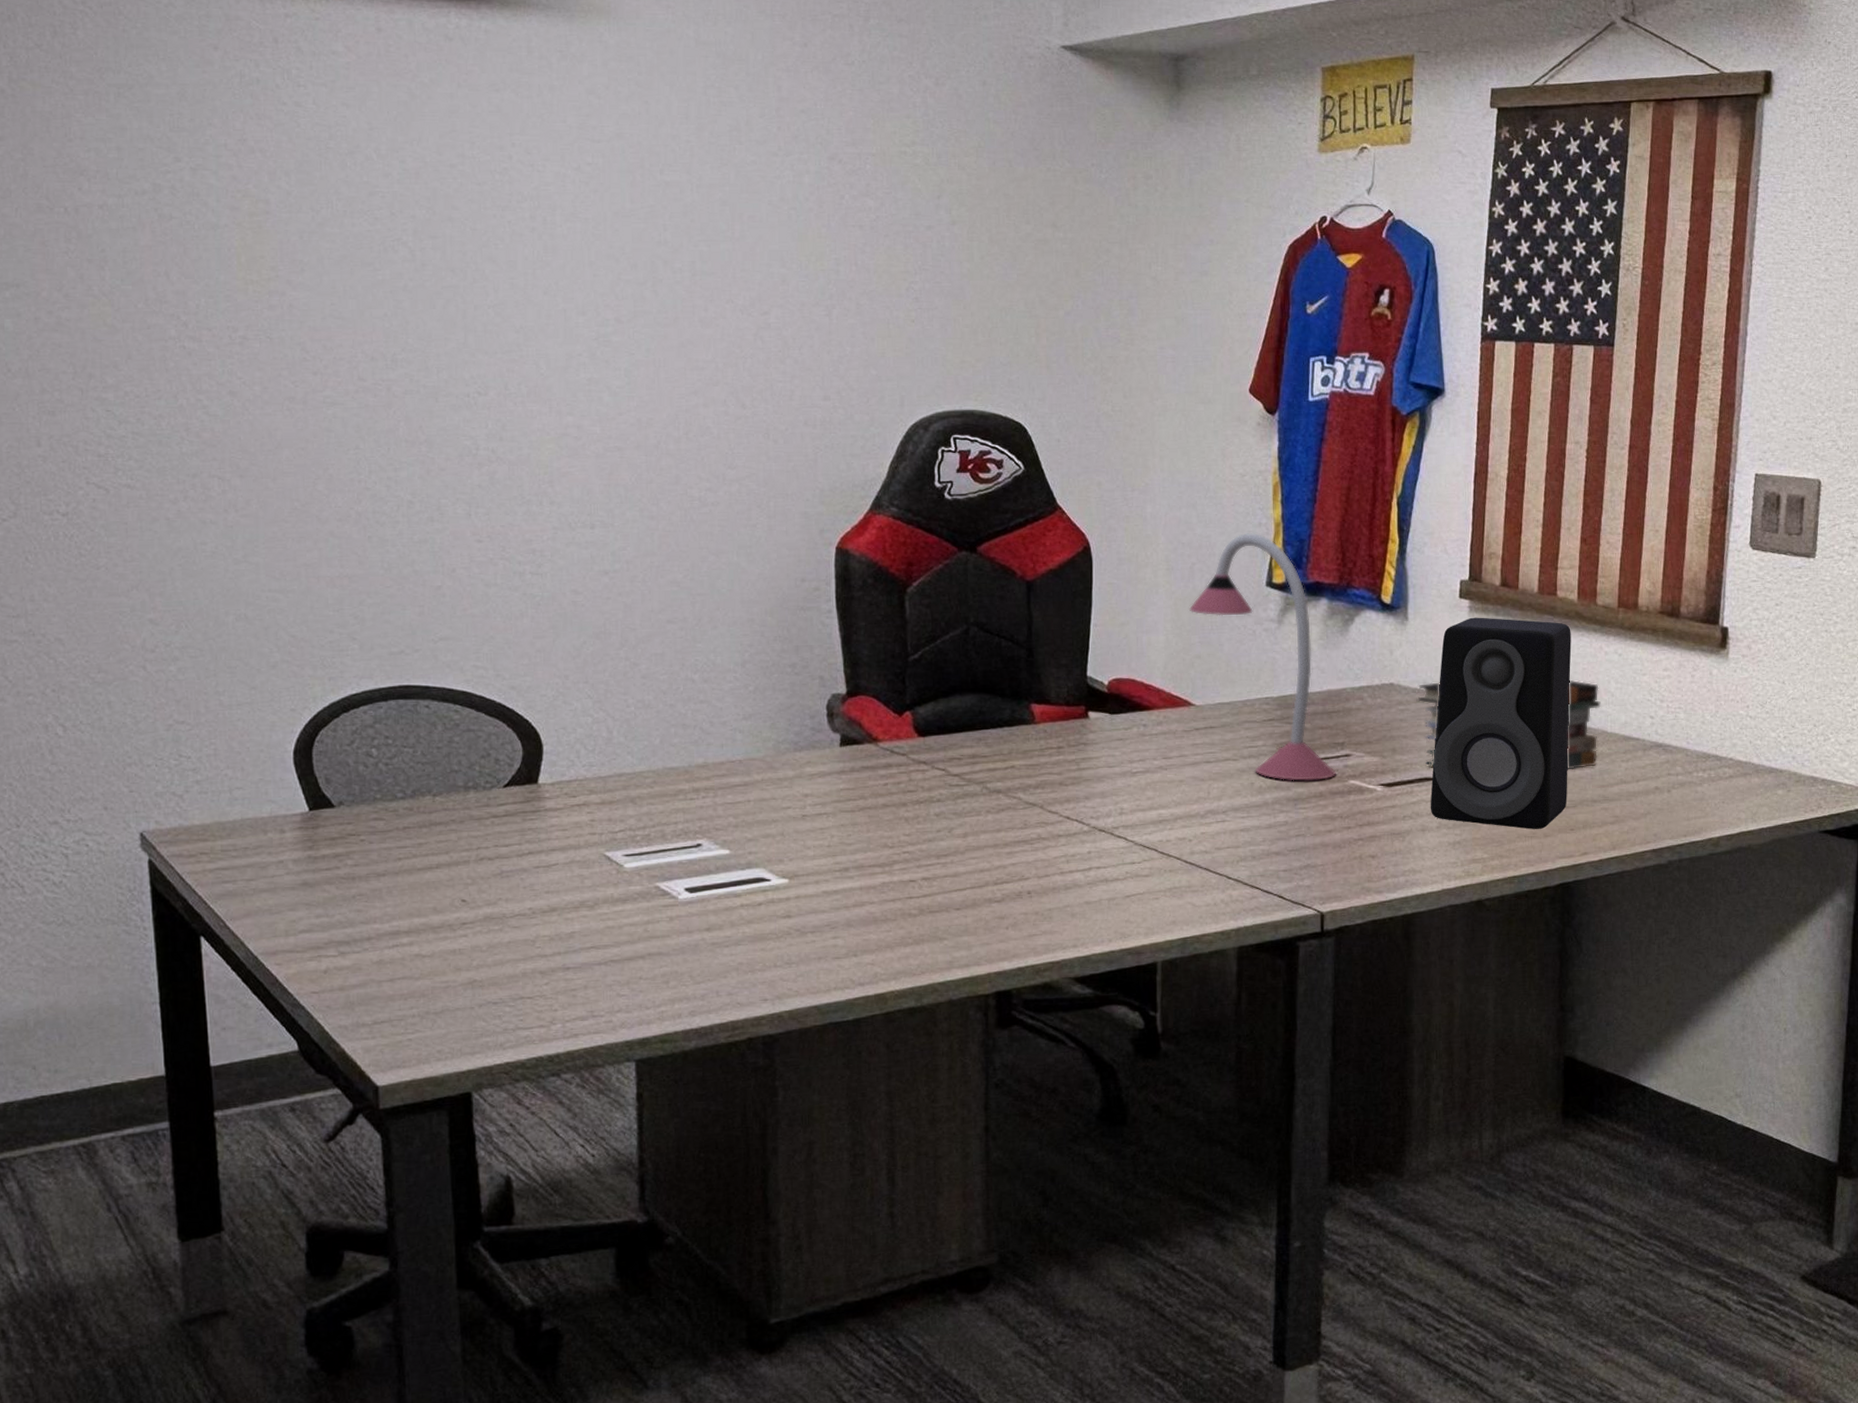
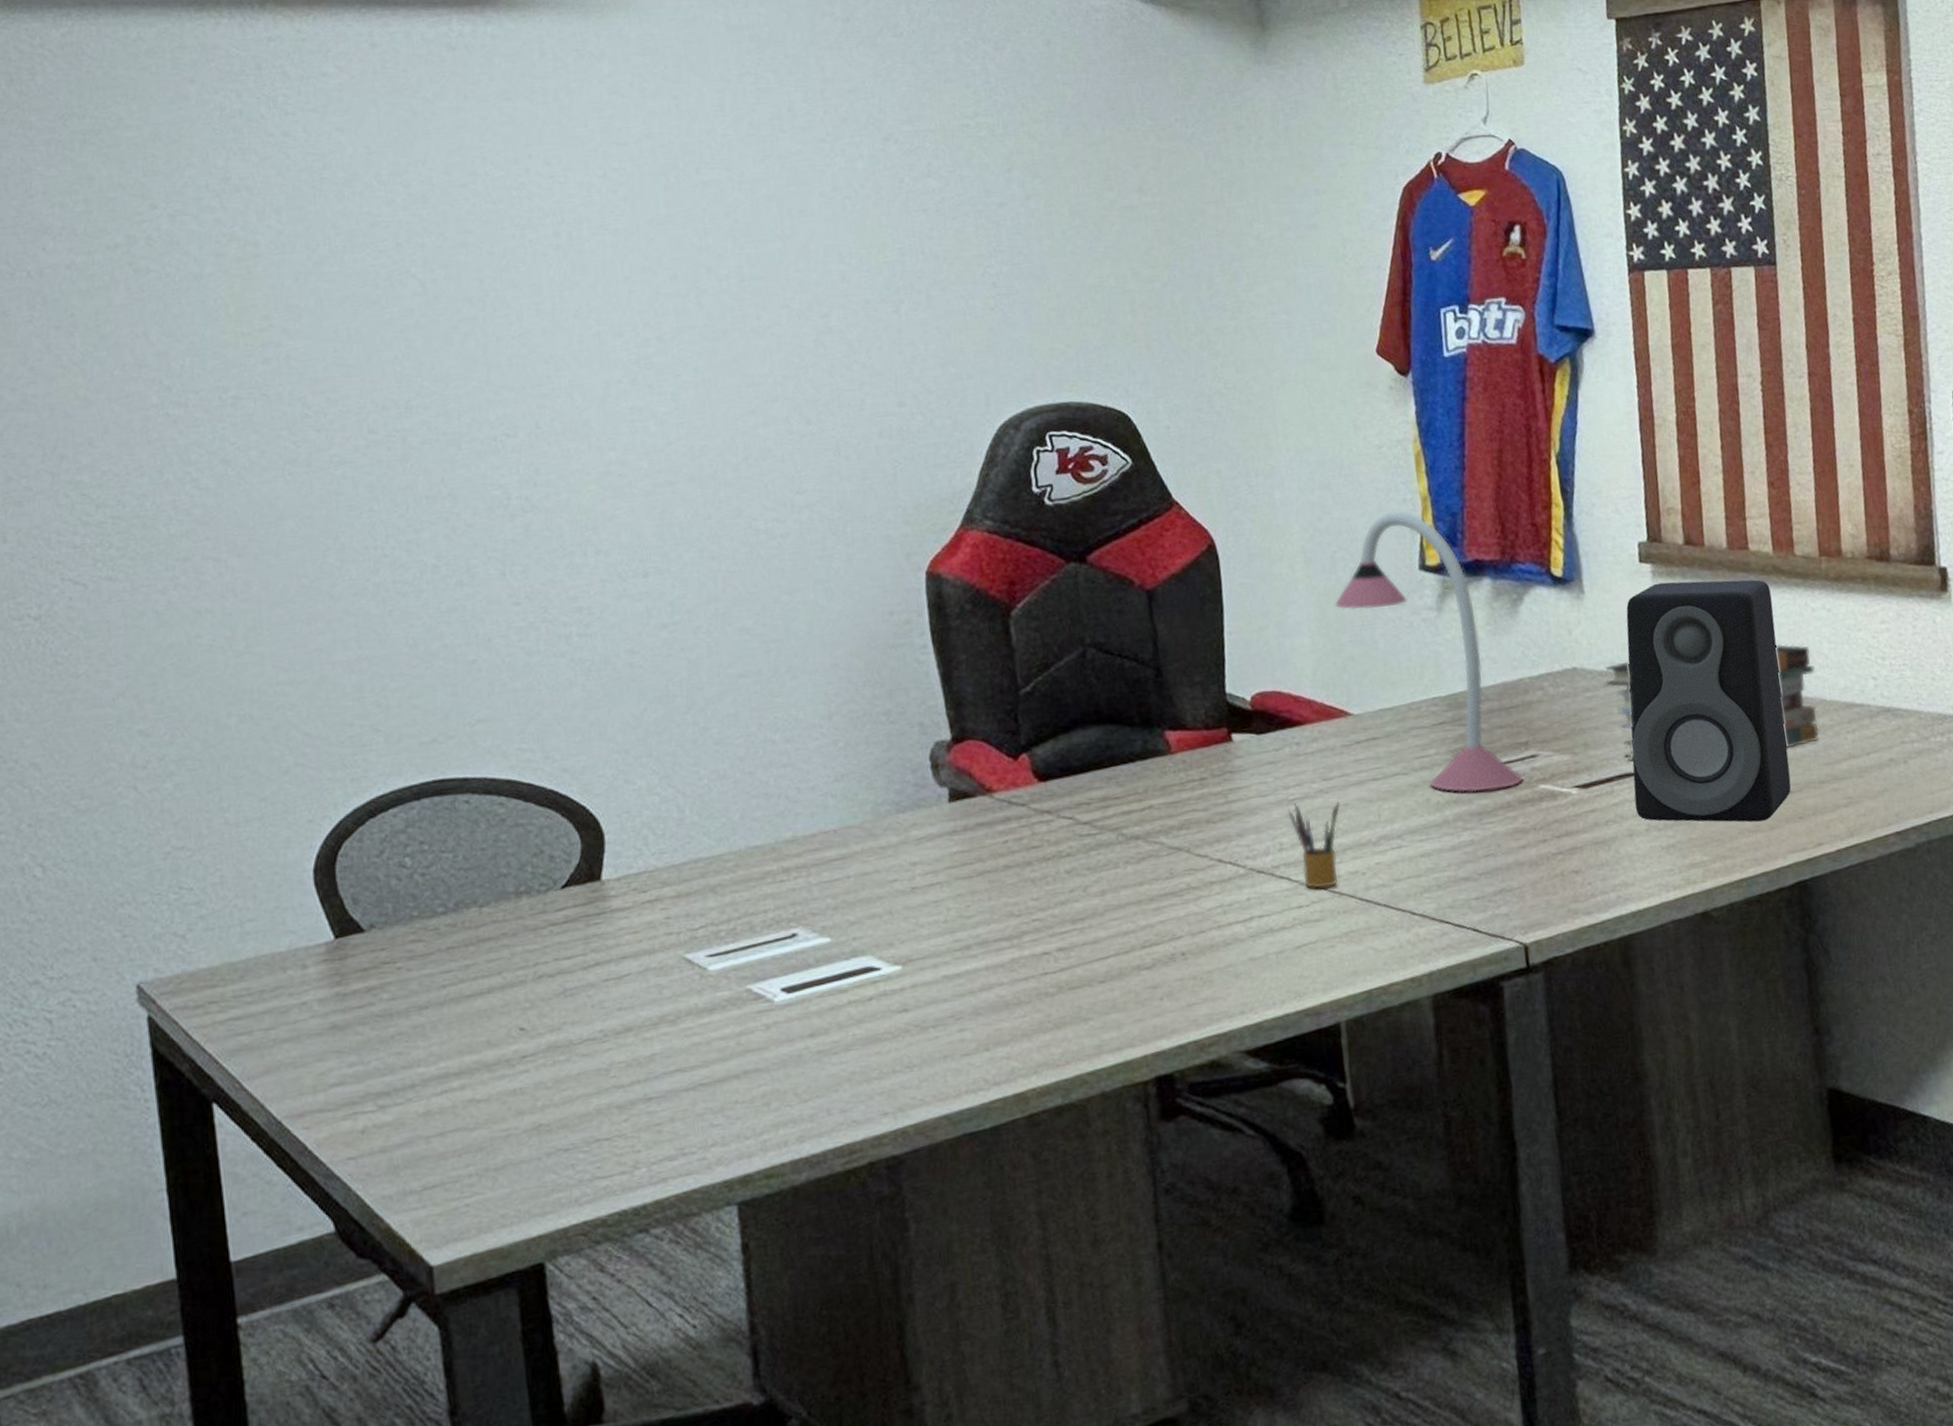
pencil box: none [1130,775,1176,849] -> present [1288,801,1340,889]

